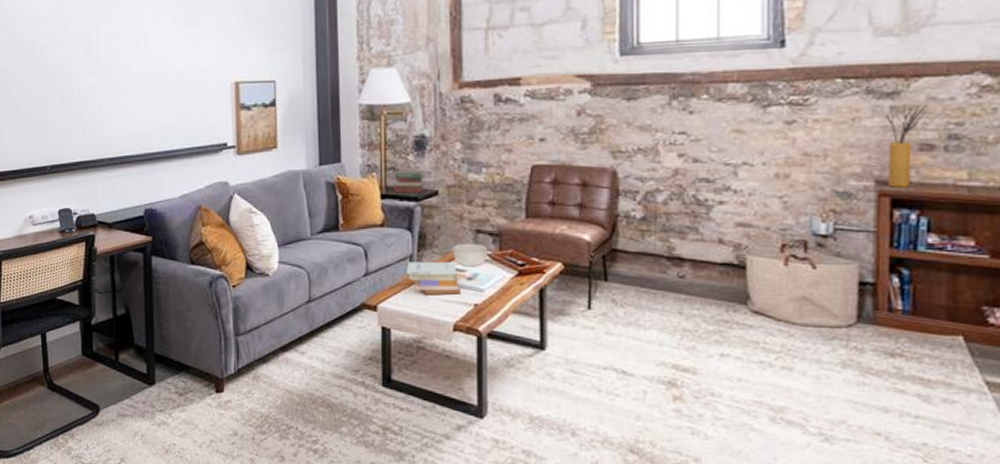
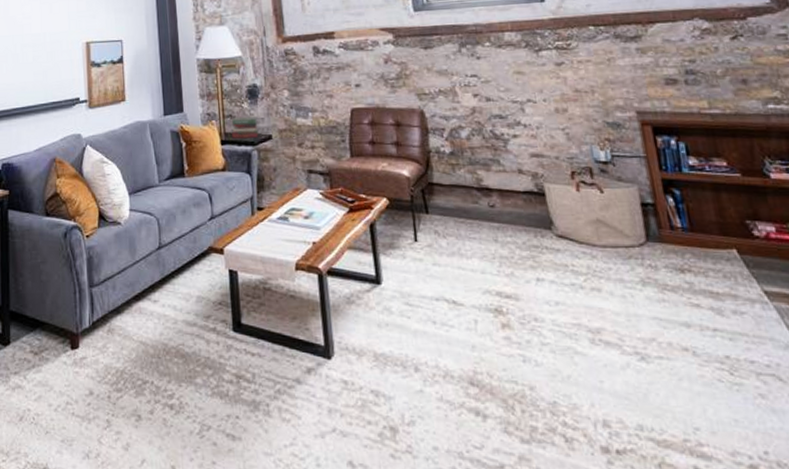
books: present [407,261,461,296] -> none [248,201,299,236]
bowl: present [451,243,488,267] -> none [287,183,321,206]
vase: present [884,104,927,189] -> none [632,45,665,118]

